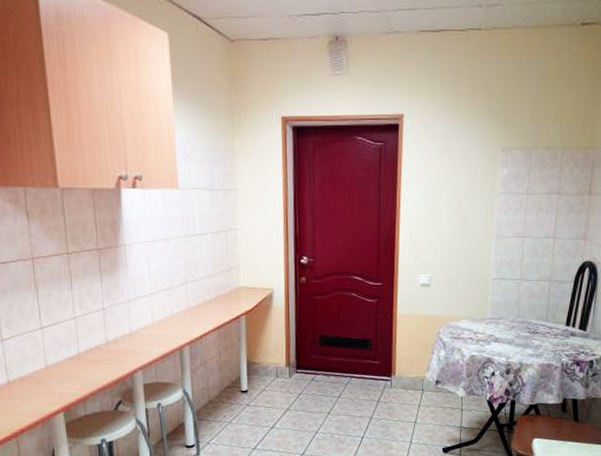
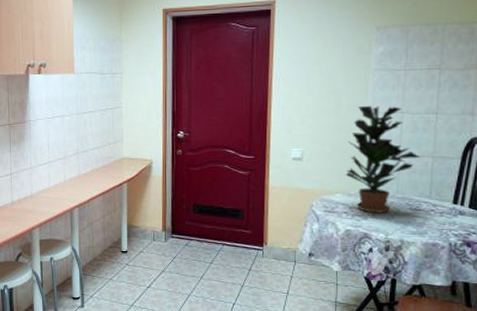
potted plant: none [471,229,539,338] -> present [345,105,421,213]

